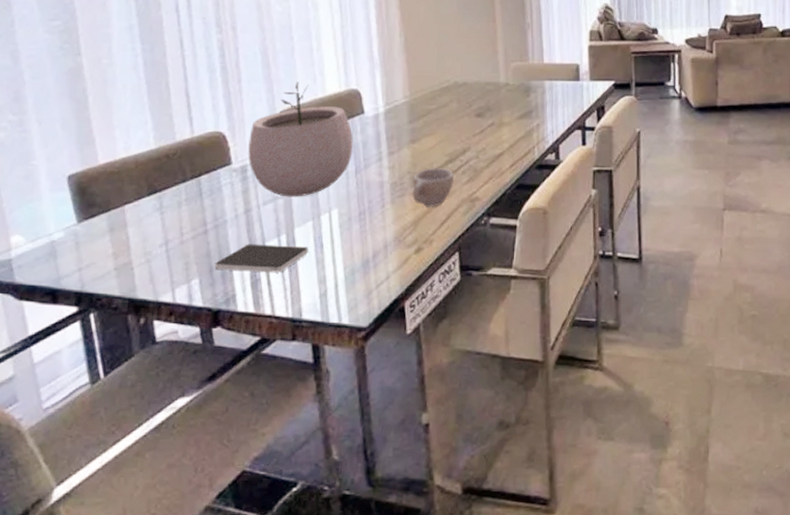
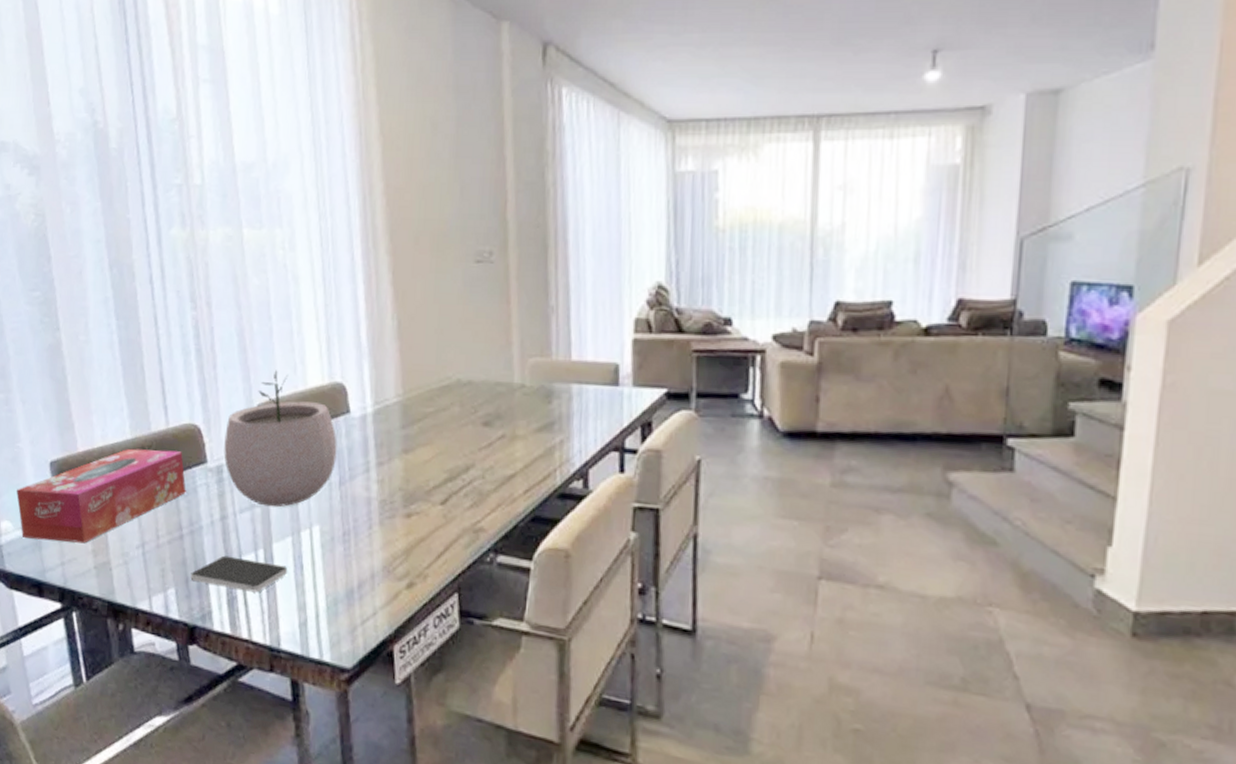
tissue box: none [29,156,211,249] -> present [16,448,186,544]
cup: present [412,168,454,207] -> none [404,486,454,535]

